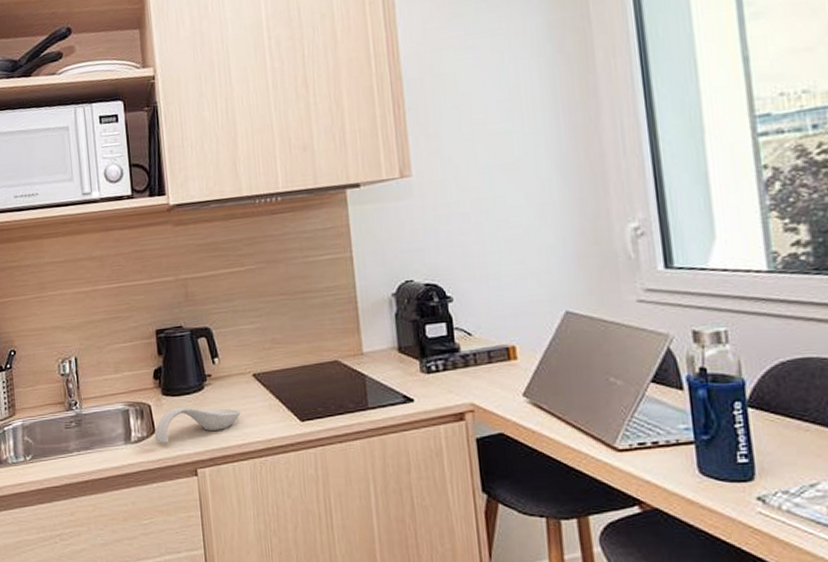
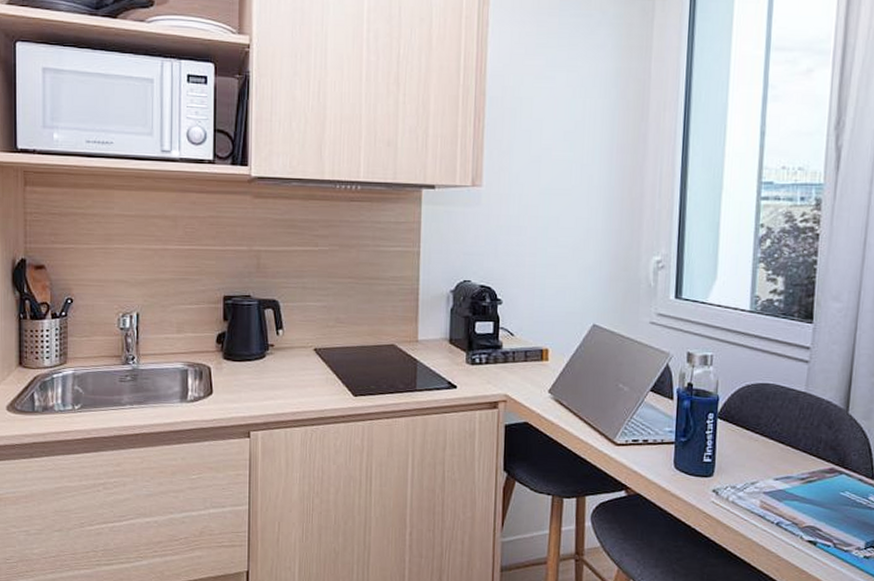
spoon rest: present [154,406,241,444] -> none [211,371,298,405]

